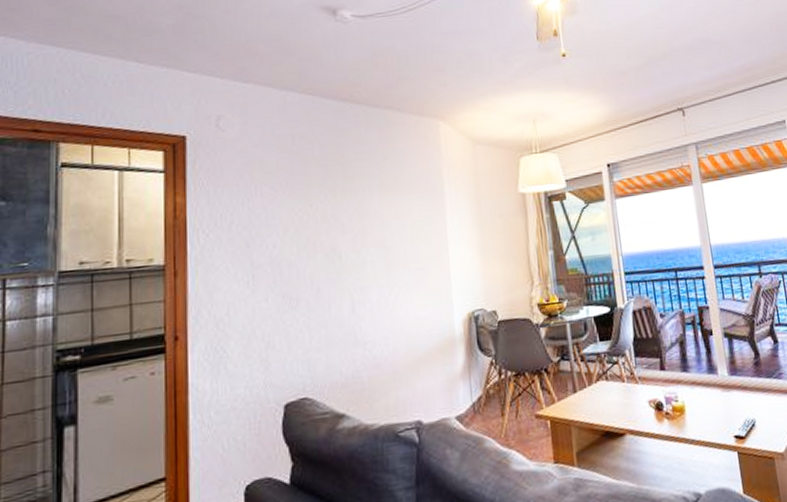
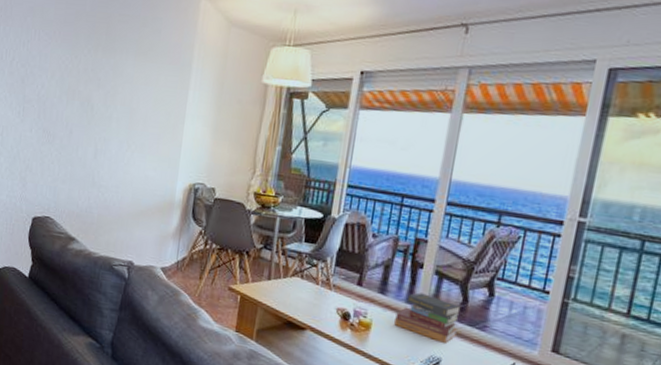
books: none [703,358,760,404] -> present [394,293,461,344]

